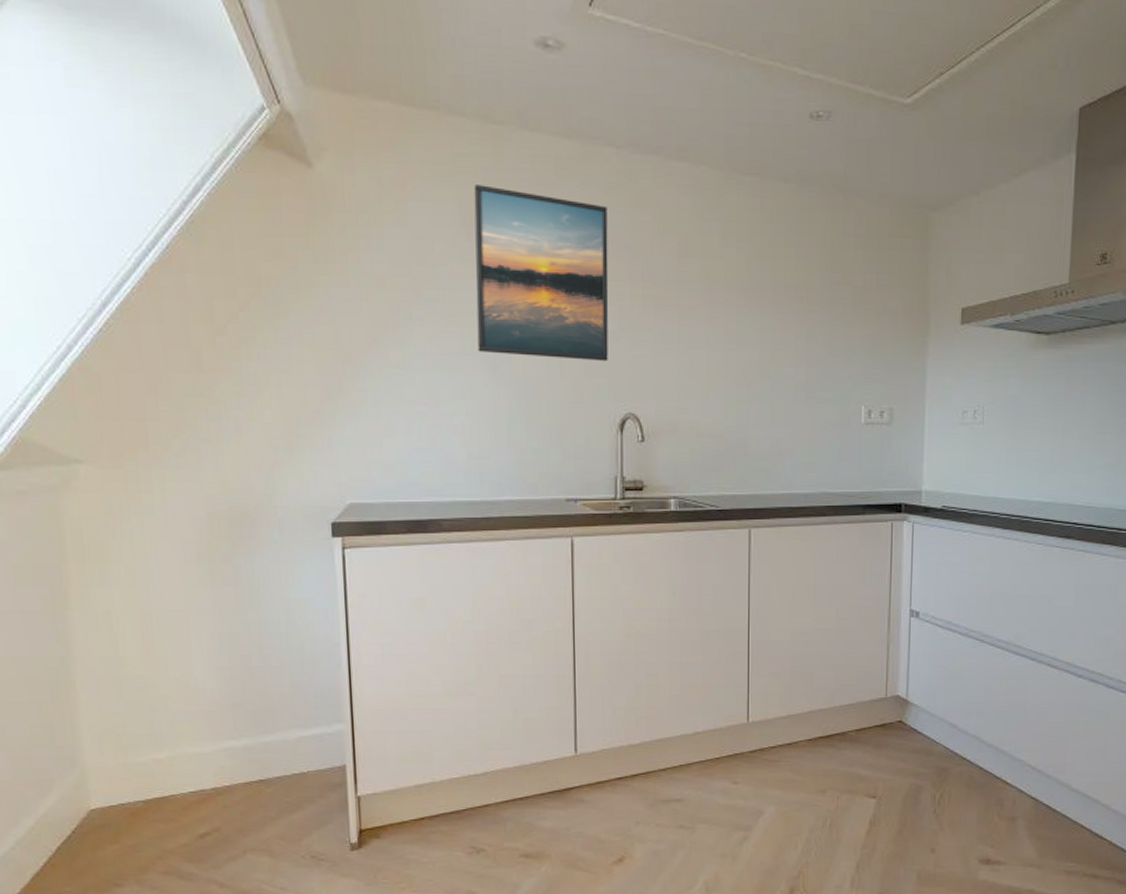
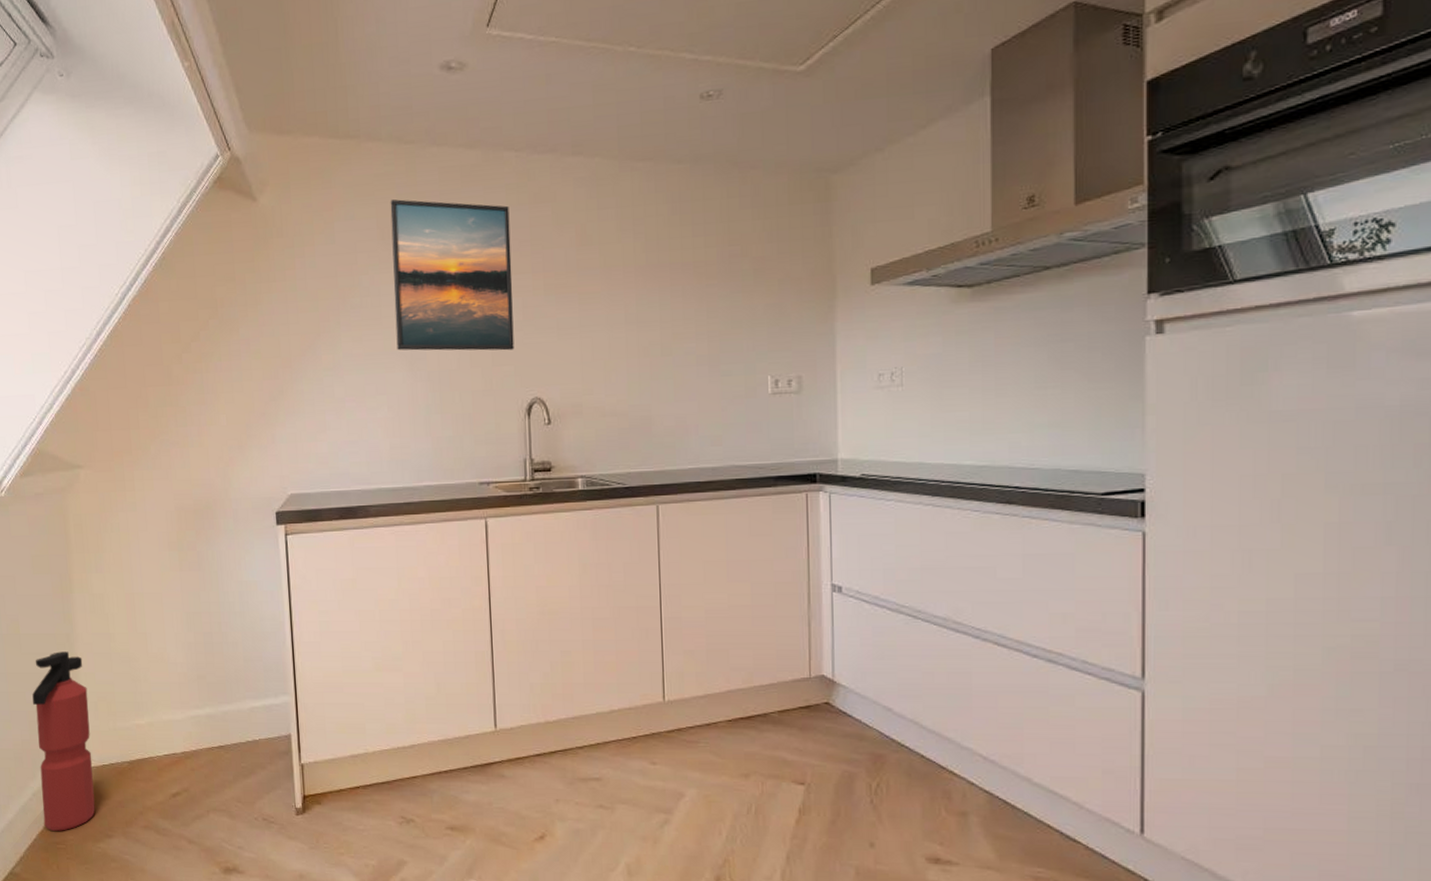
fire extinguisher: none [14,677,100,883] -> present [32,651,95,831]

